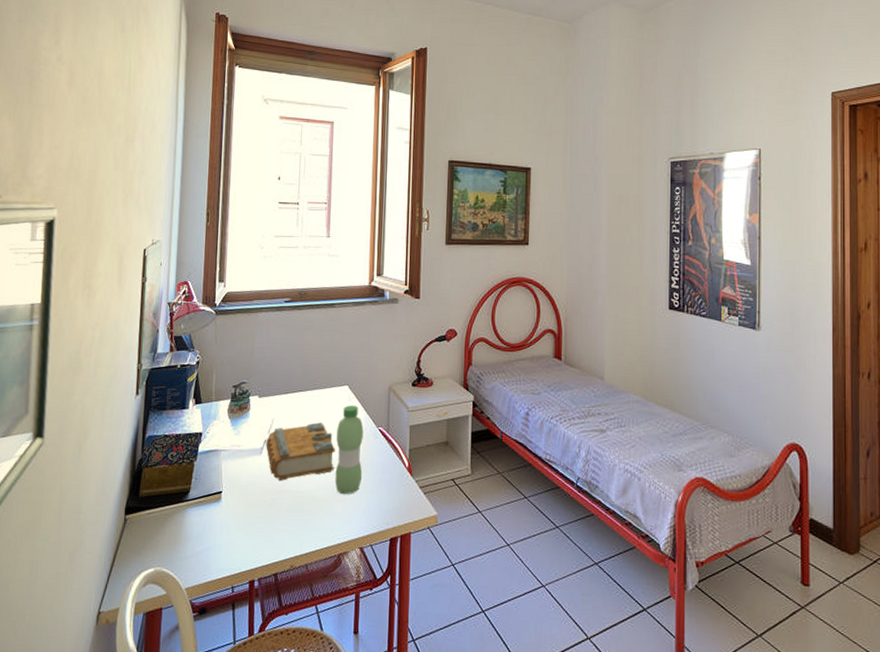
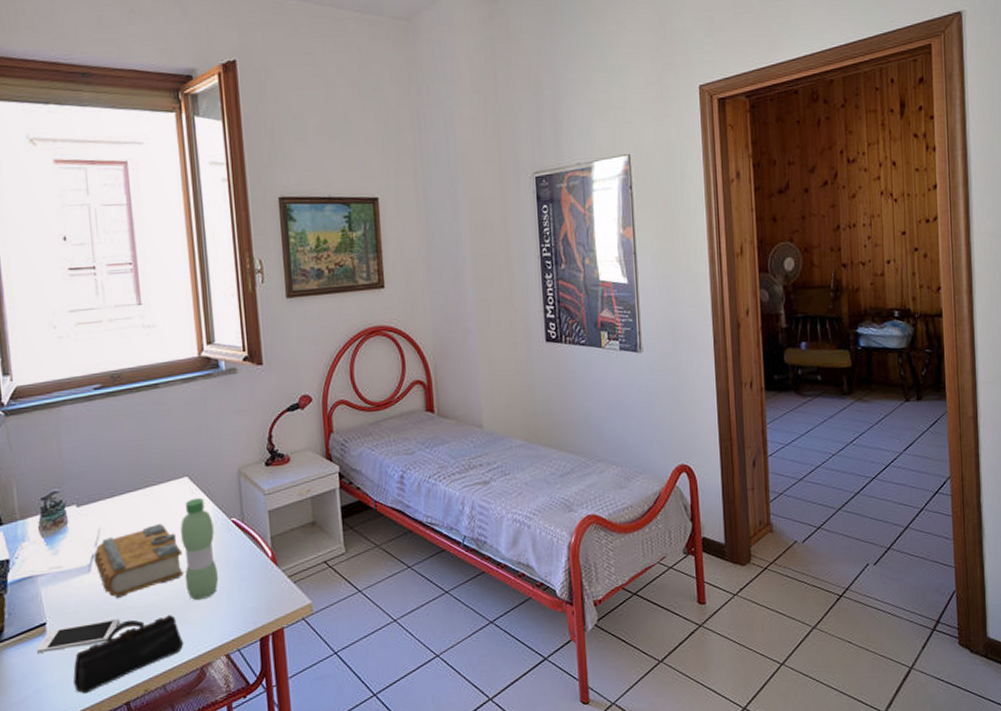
cell phone: none [212,498,279,517] -> present [37,618,121,653]
pencil case: none [236,501,327,559] -> present [73,614,184,694]

